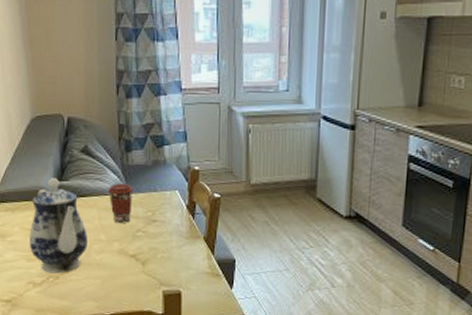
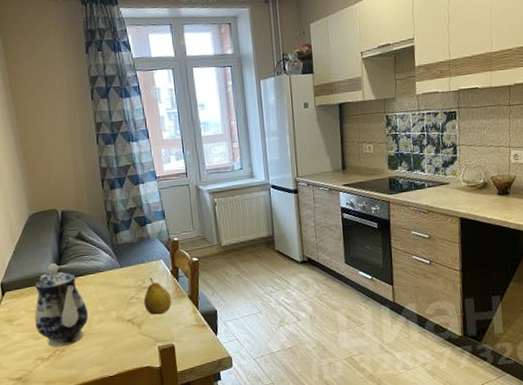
coffee cup: present [107,184,134,223] -> none [101,260,125,294]
fruit: none [151,210,184,255] -> present [143,277,172,315]

